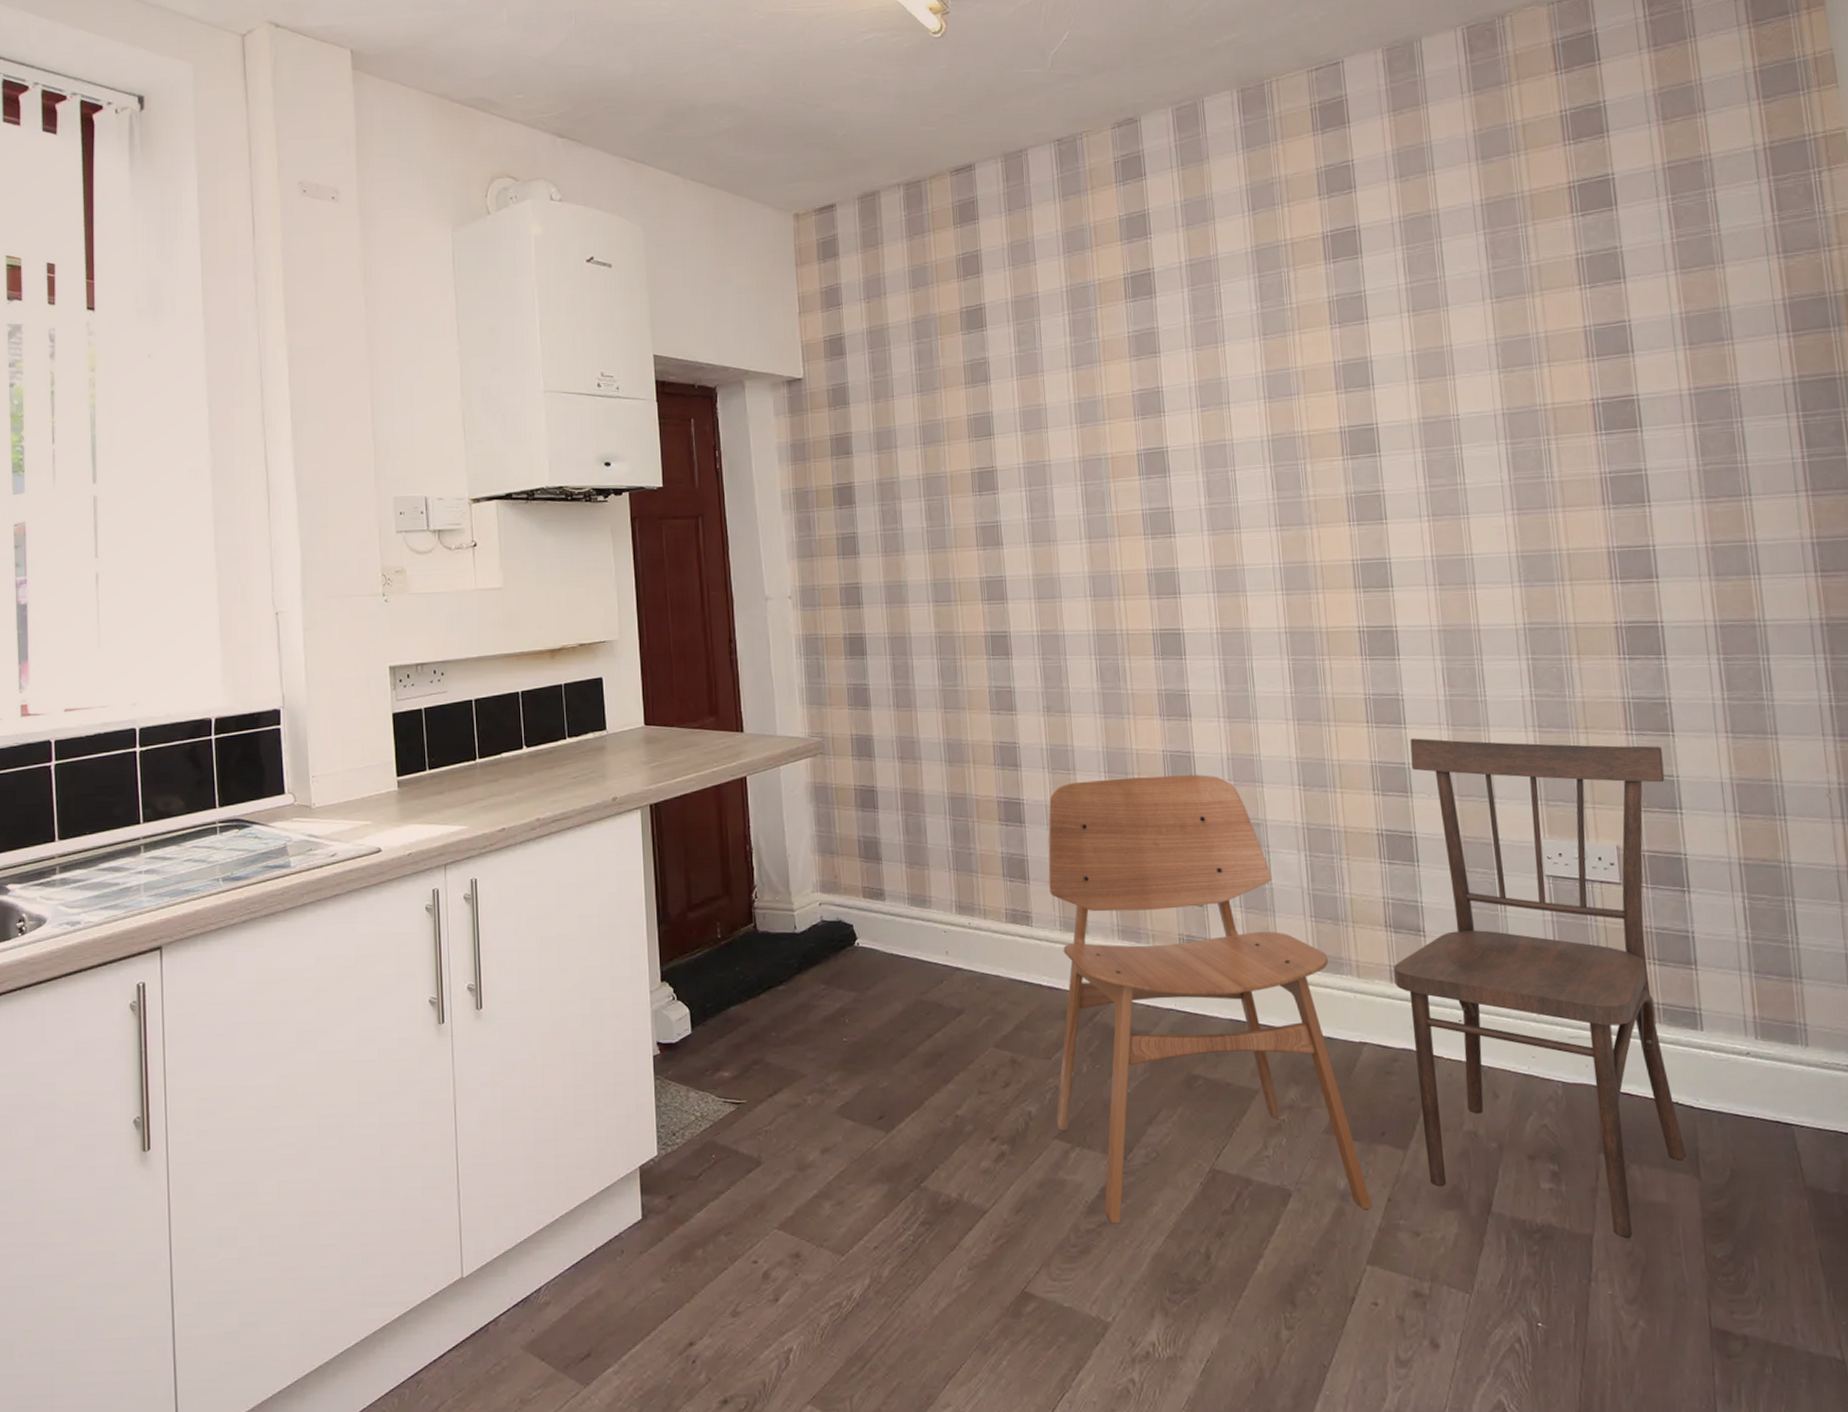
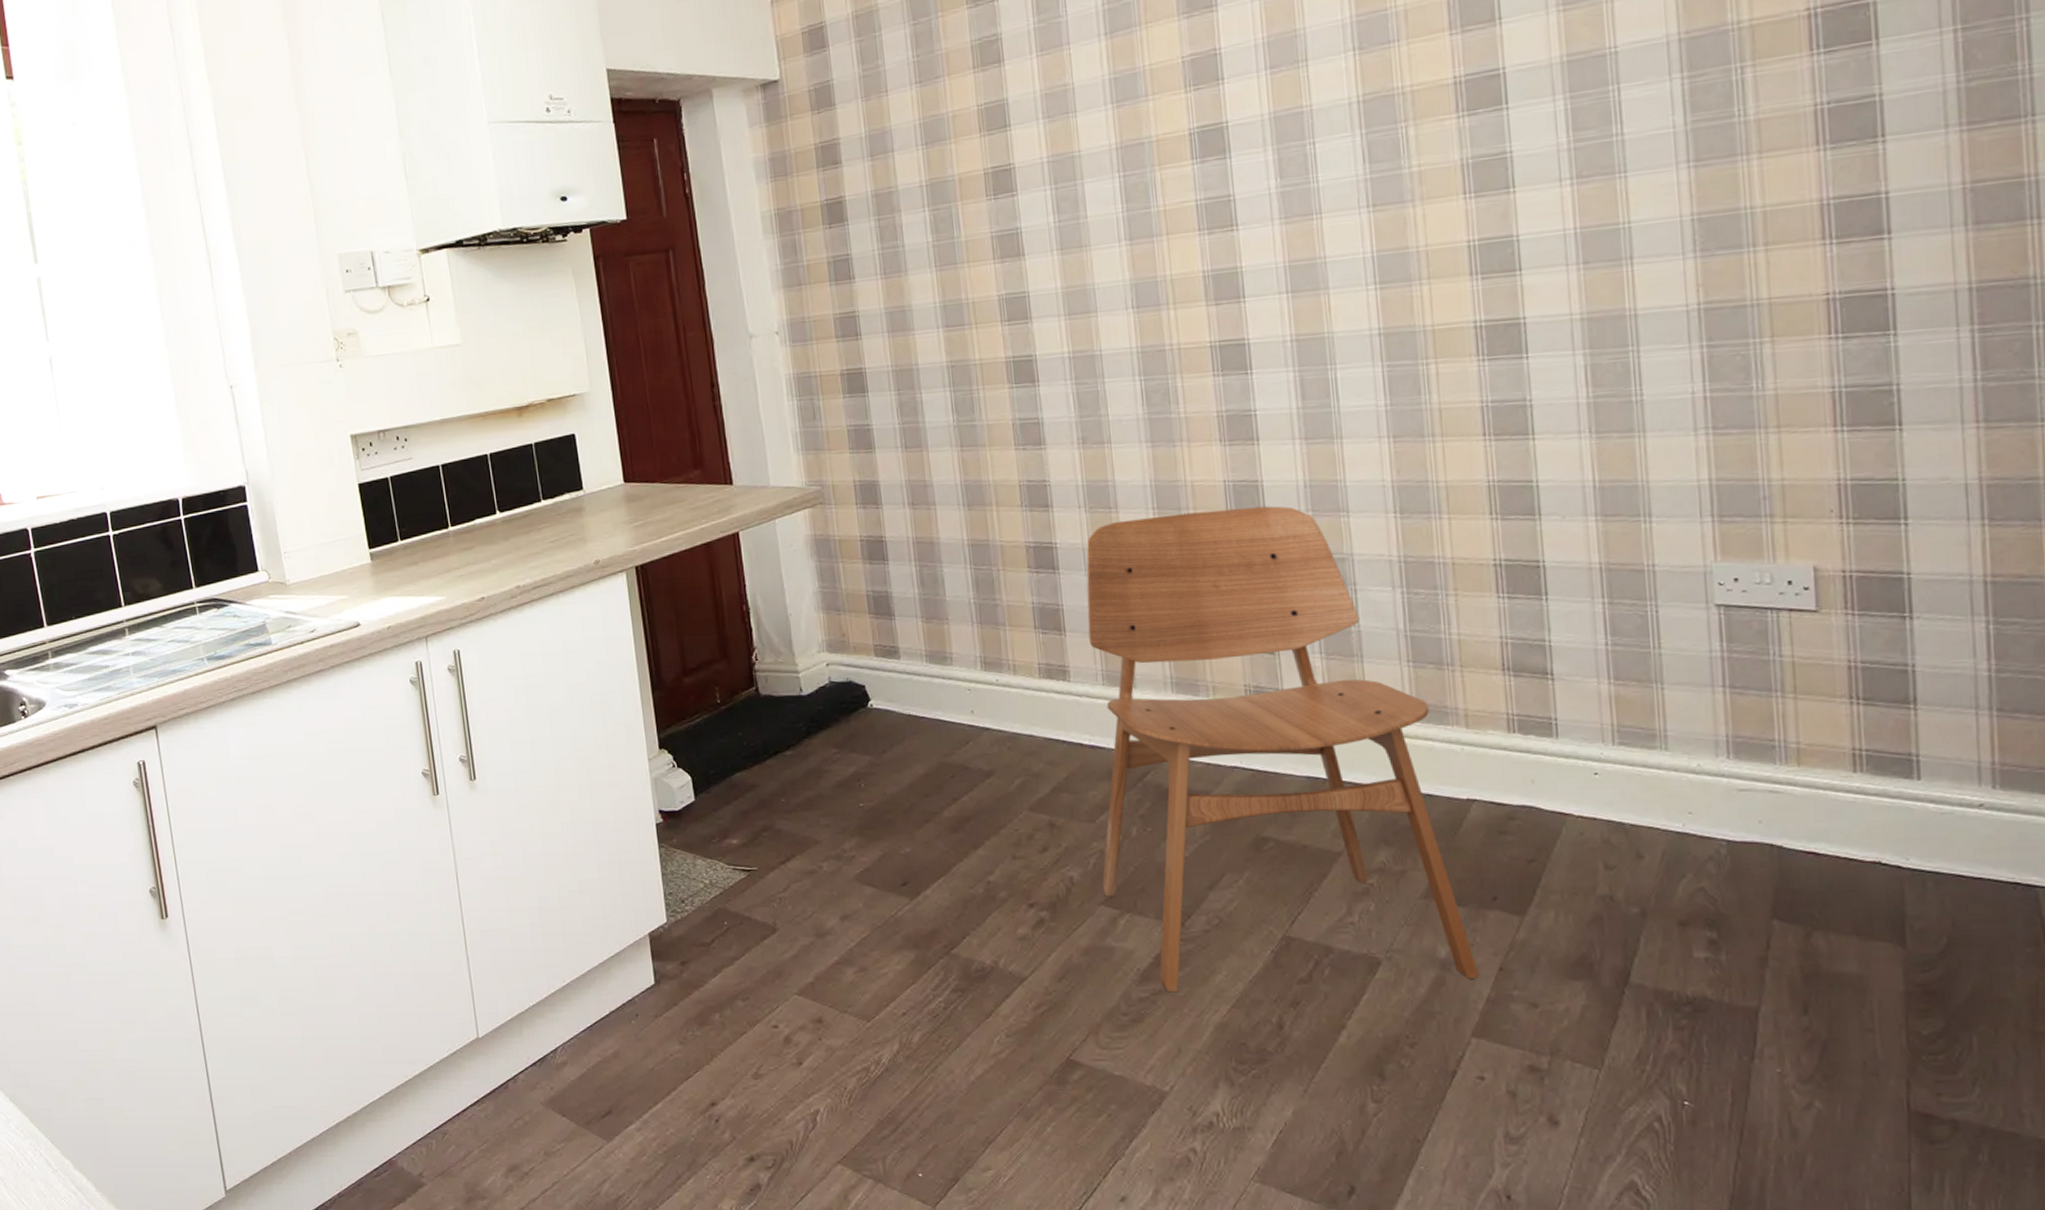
dining chair: present [1394,738,1686,1237] -> none [1512,443,1888,1011]

